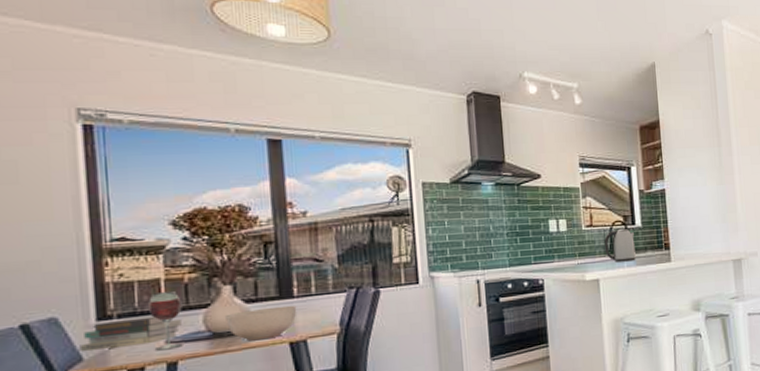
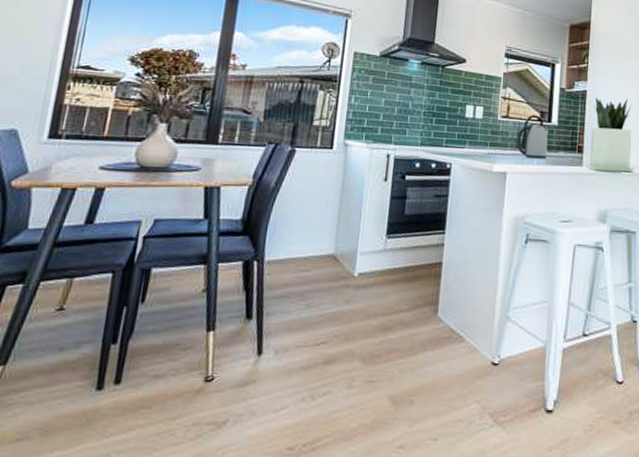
books: present [79,316,182,353] -> none [27,140,117,167]
wineglass: present [148,291,183,351] -> none [89,120,122,175]
bowl: present [226,305,297,342] -> none [154,149,219,180]
planter: none [674,191,721,264] -> present [585,97,635,173]

